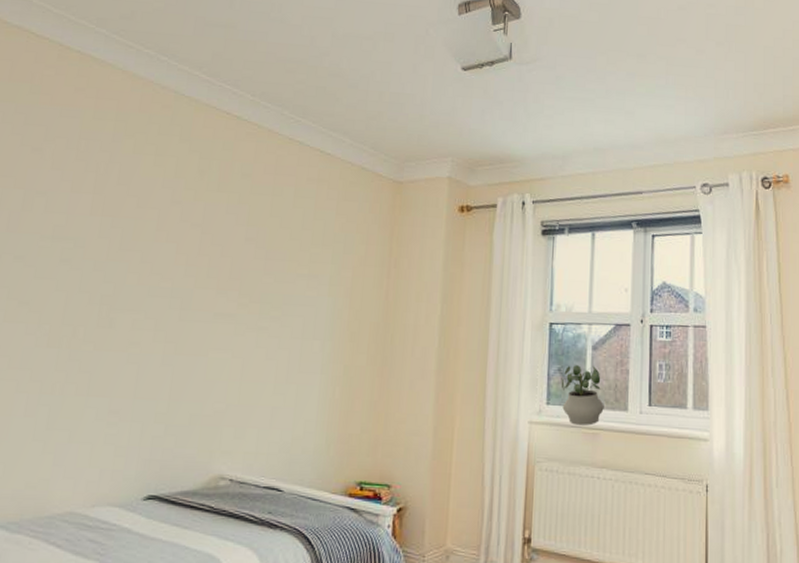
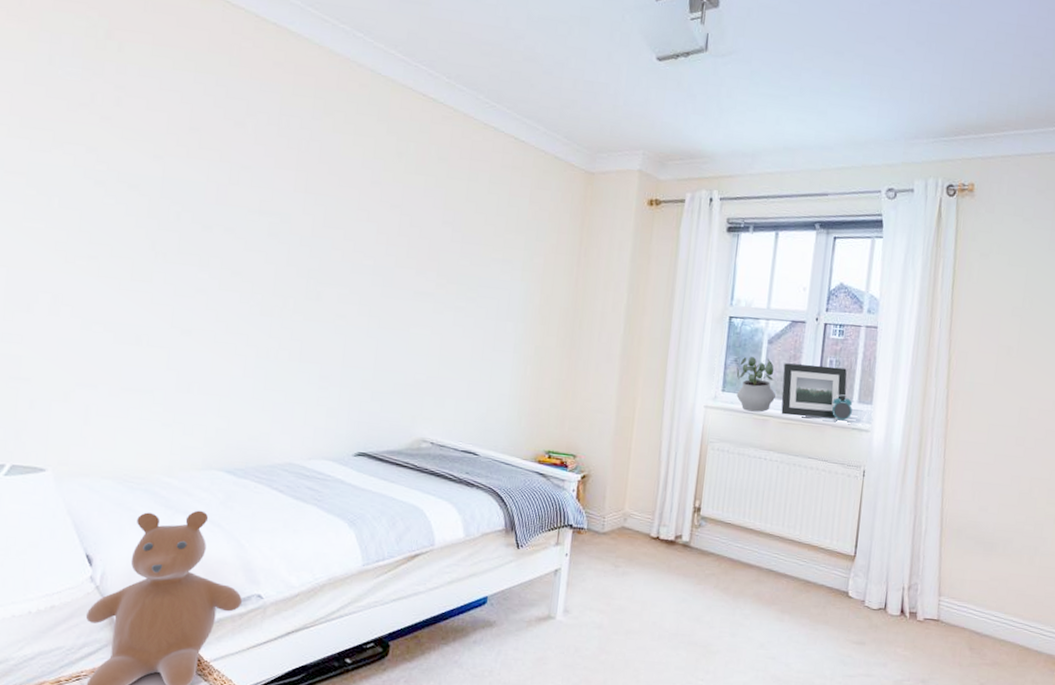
picture frame: none [610,370,680,429] -> present [781,363,847,419]
alarm clock: none [665,401,688,432] -> present [832,394,853,423]

